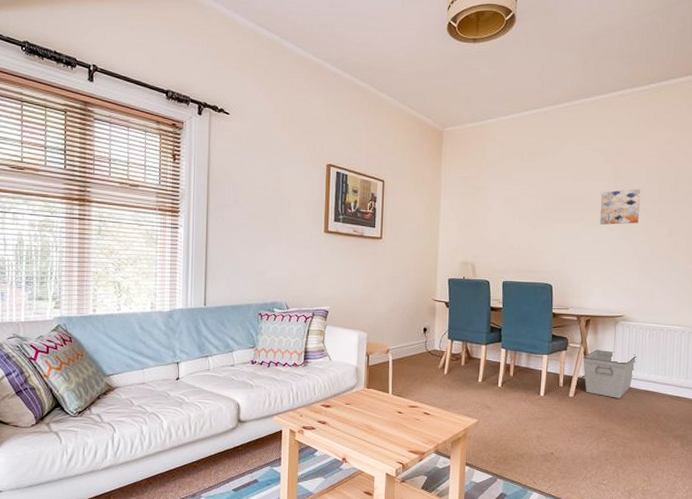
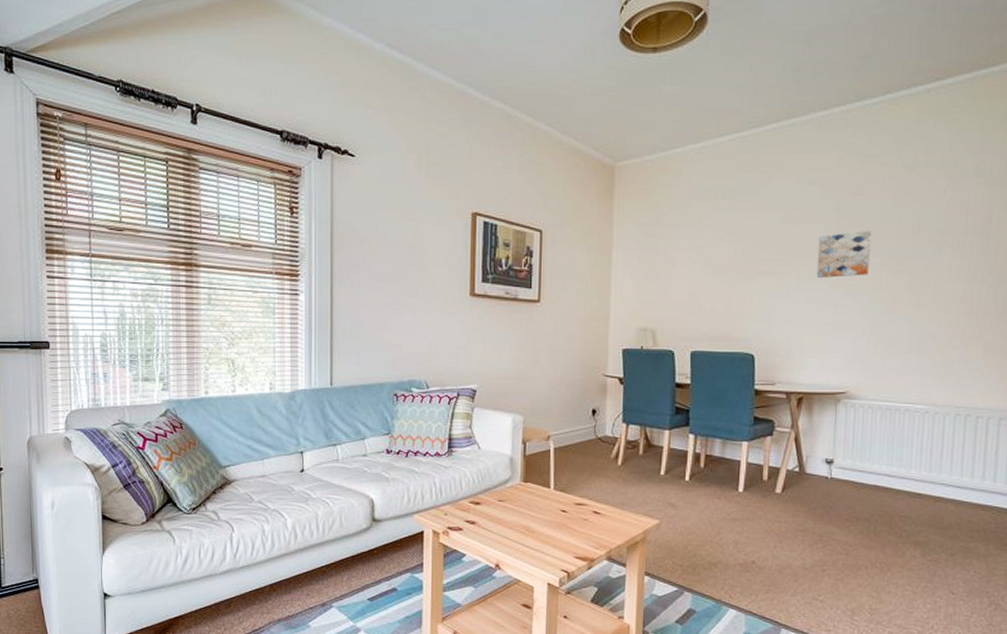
storage bin: present [582,350,637,398] -> none [793,435,865,495]

